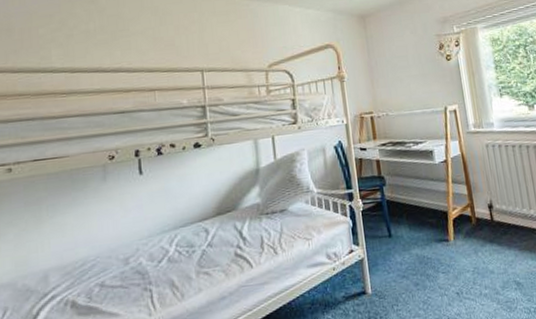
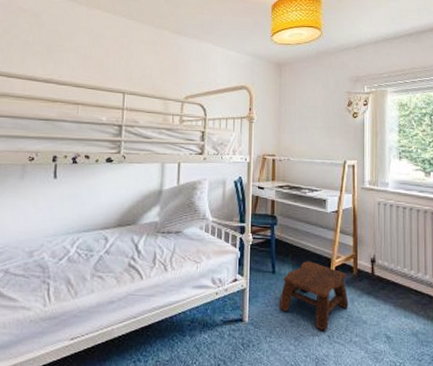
stool: none [401,217,473,289] -> present [280,261,349,331]

